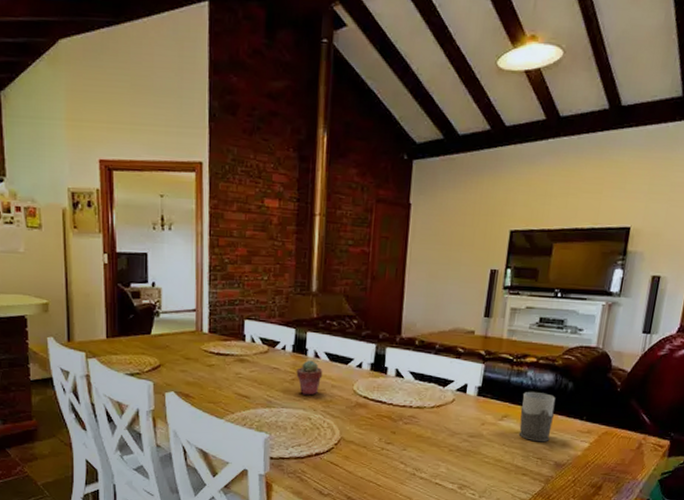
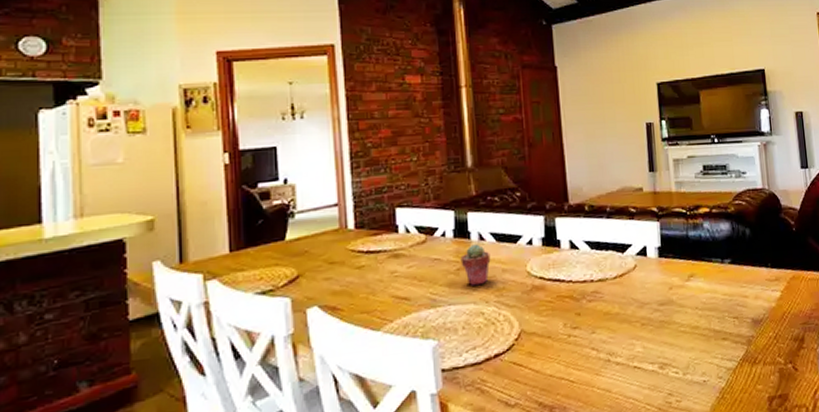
mug: present [518,391,556,442] -> none [703,243,741,299]

